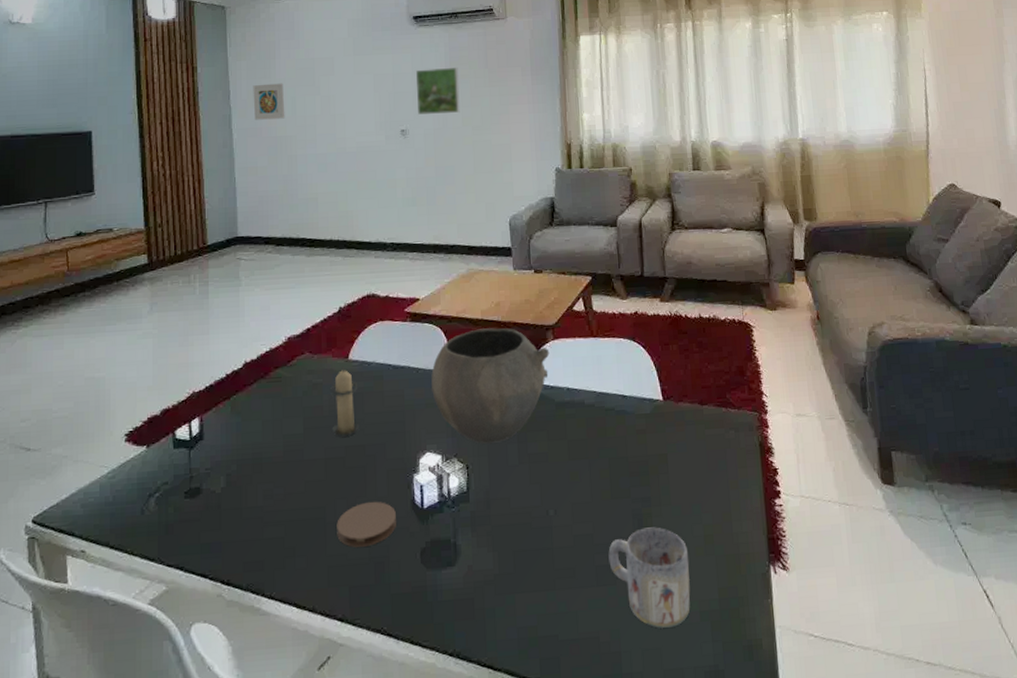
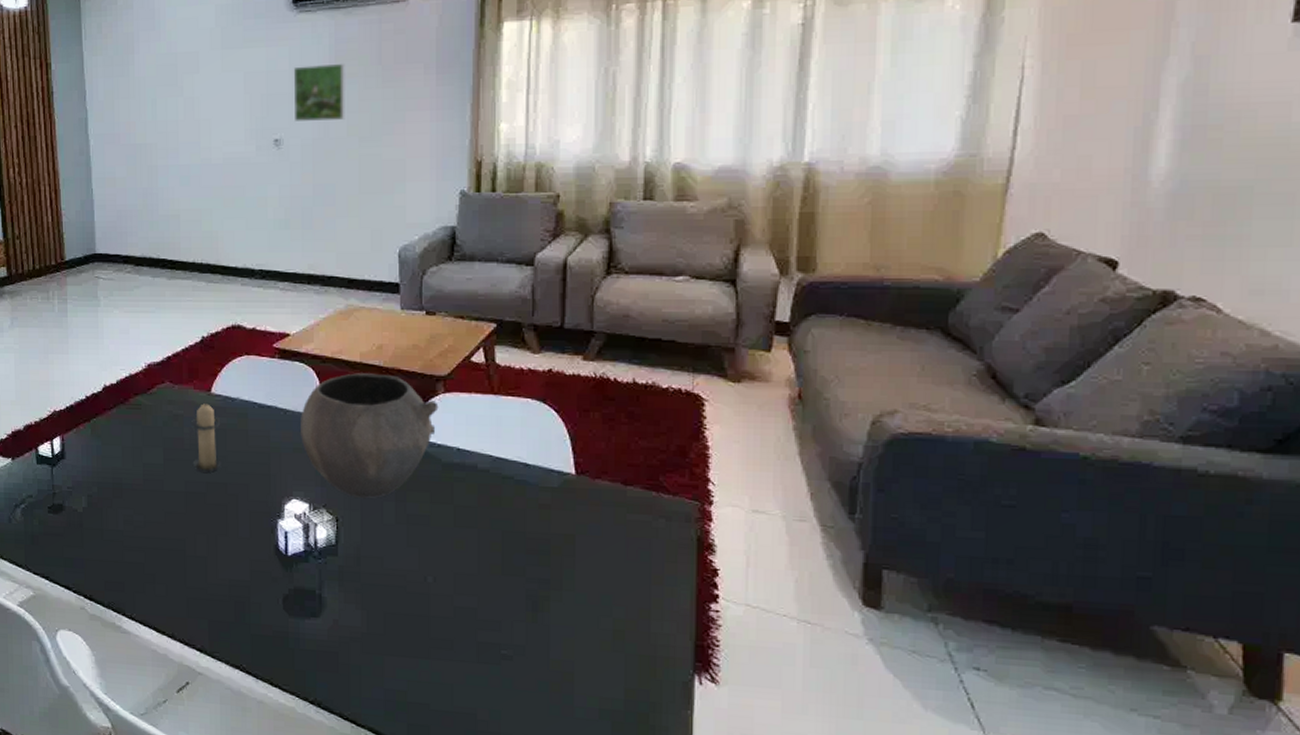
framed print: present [253,83,285,120] -> none [110,82,145,125]
coaster: present [336,501,396,547] -> none [196,540,258,585]
mug: present [608,527,691,628] -> none [494,611,592,719]

